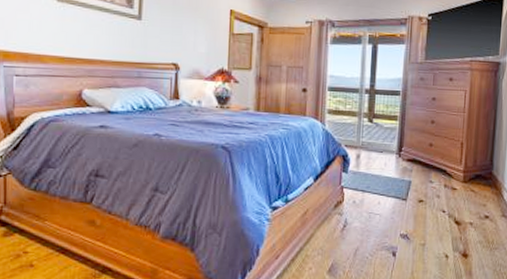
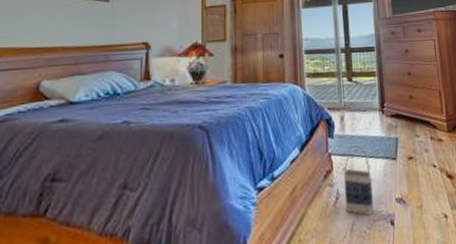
bag: none [351,181,380,245] -> present [343,144,374,216]

